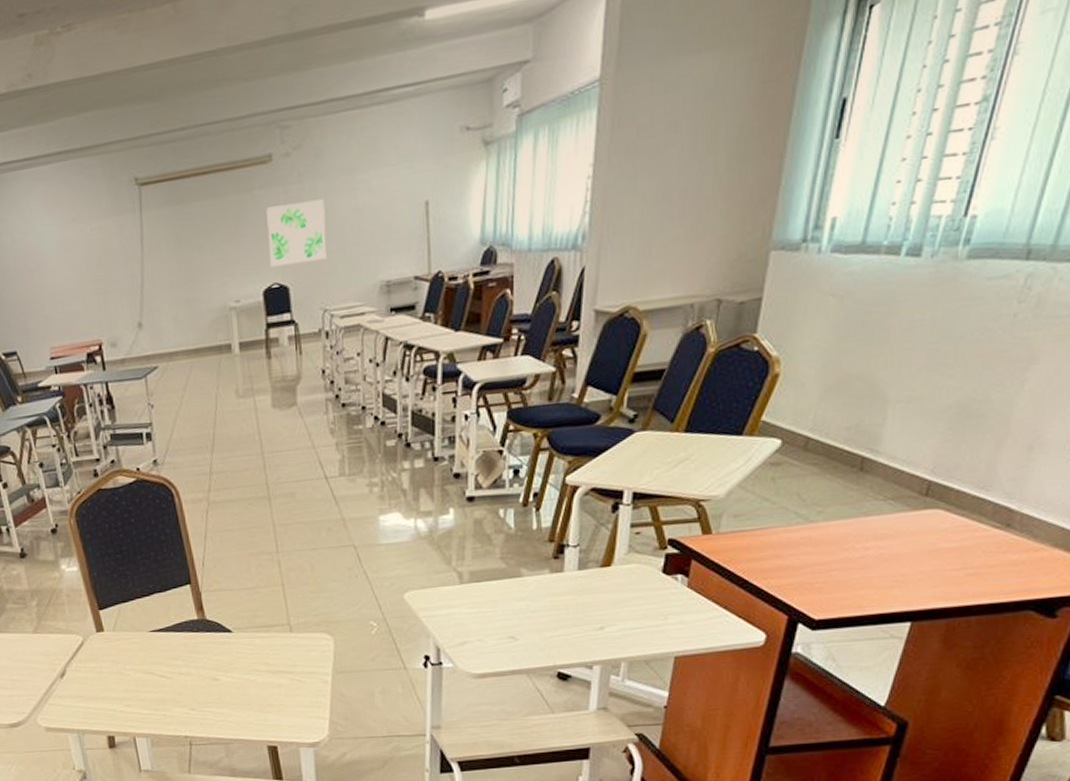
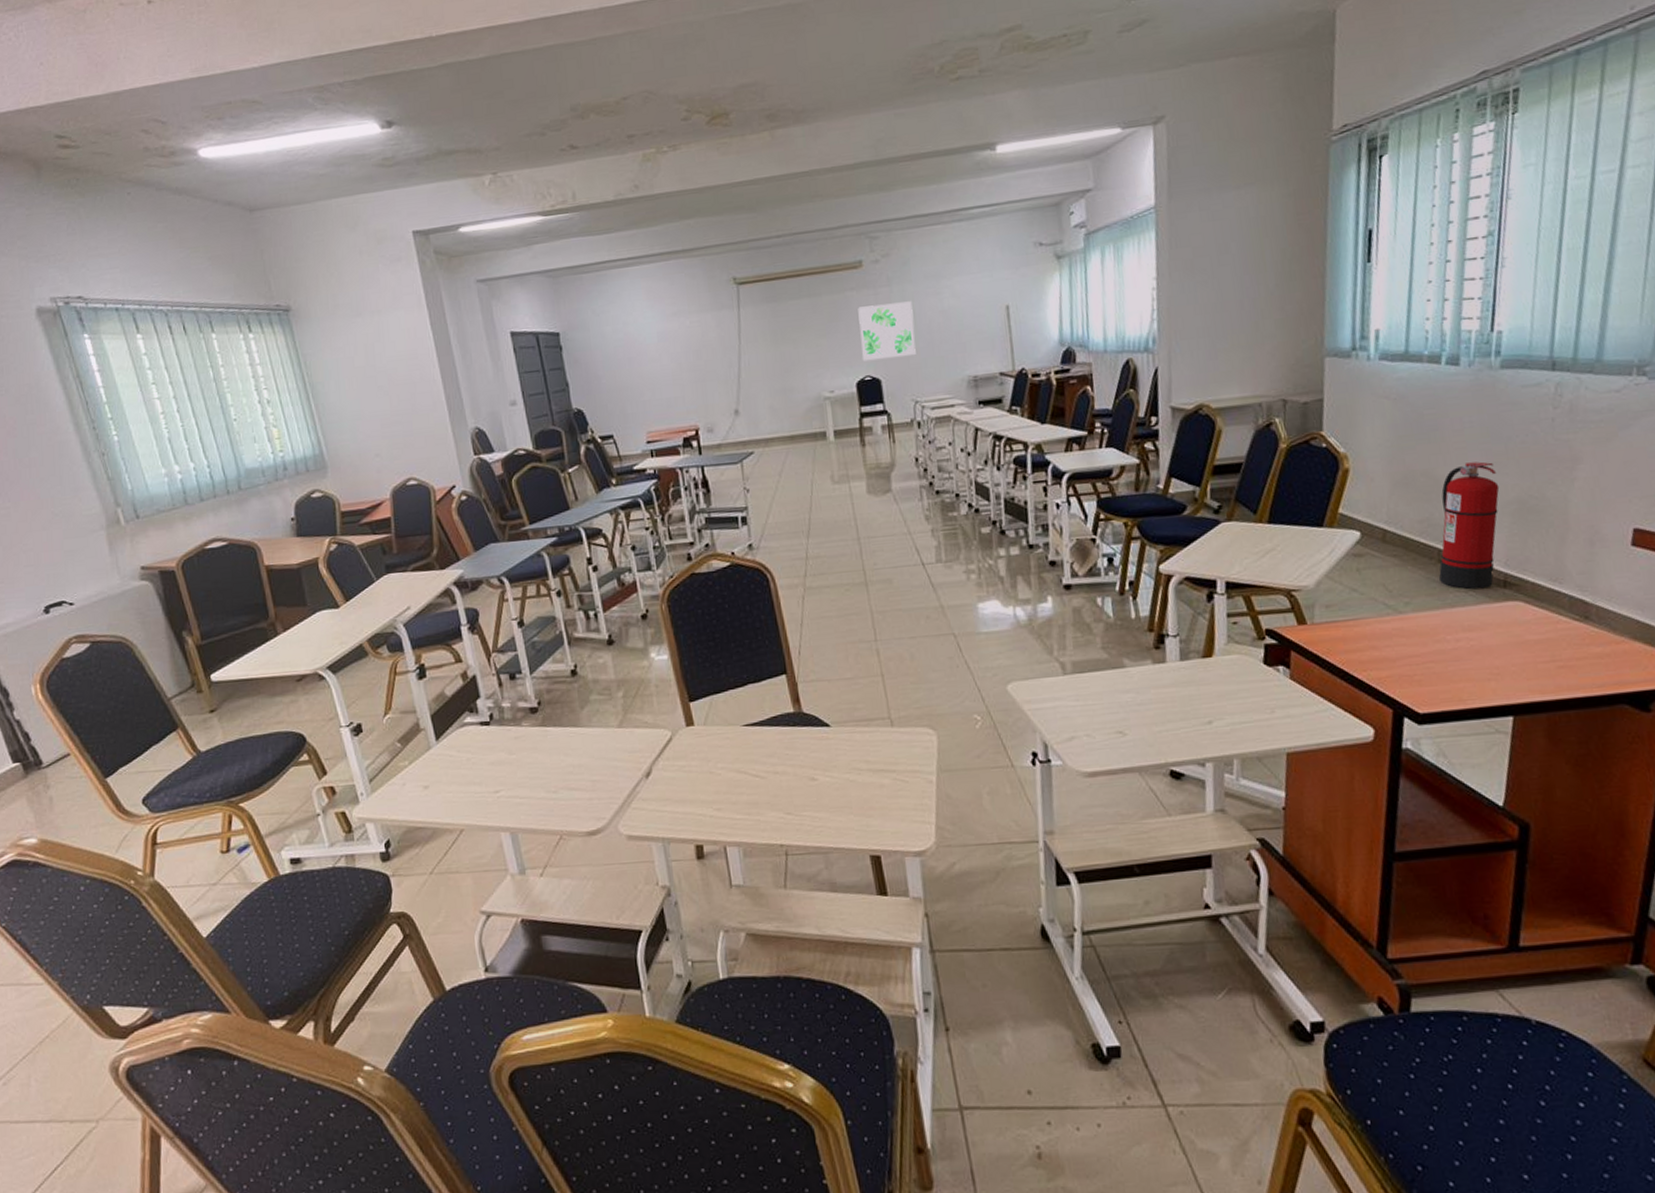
fire extinguisher: none [857,363,941,498] -> present [1438,461,1500,590]

